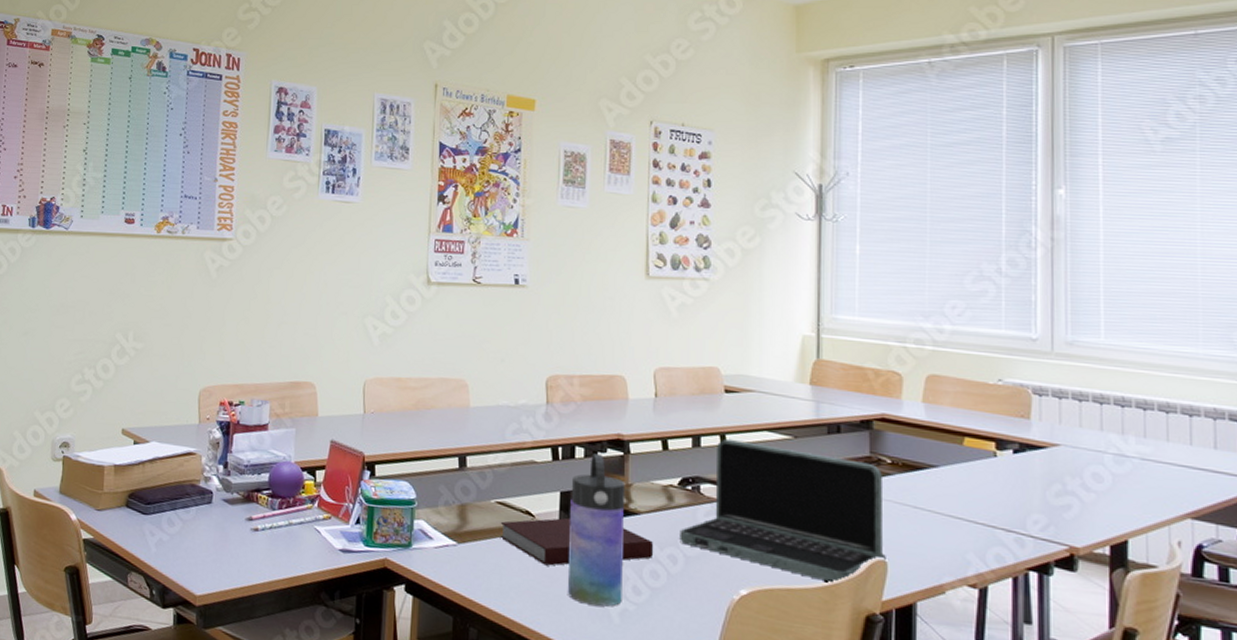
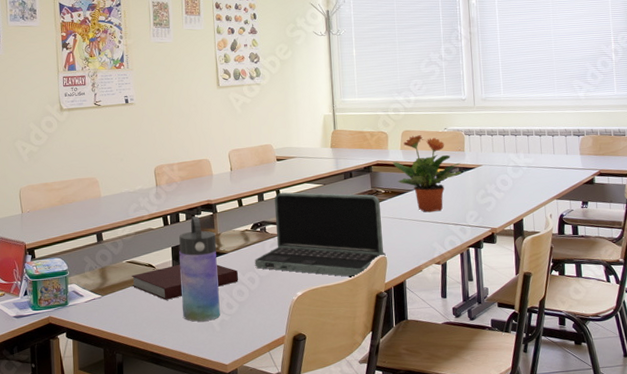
potted plant: none [907,384,1025,506] -> present [392,135,463,213]

